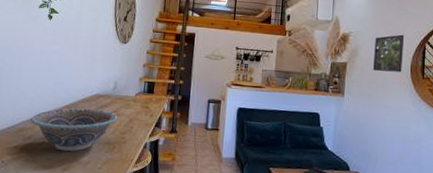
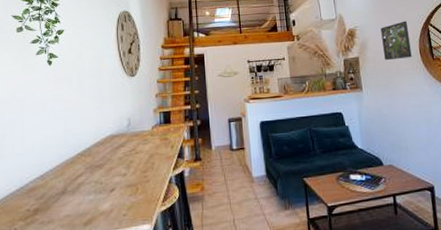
decorative bowl: present [31,108,118,152] -> none [42,150,136,204]

